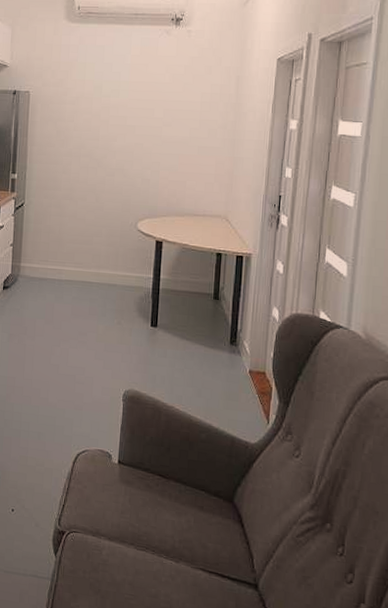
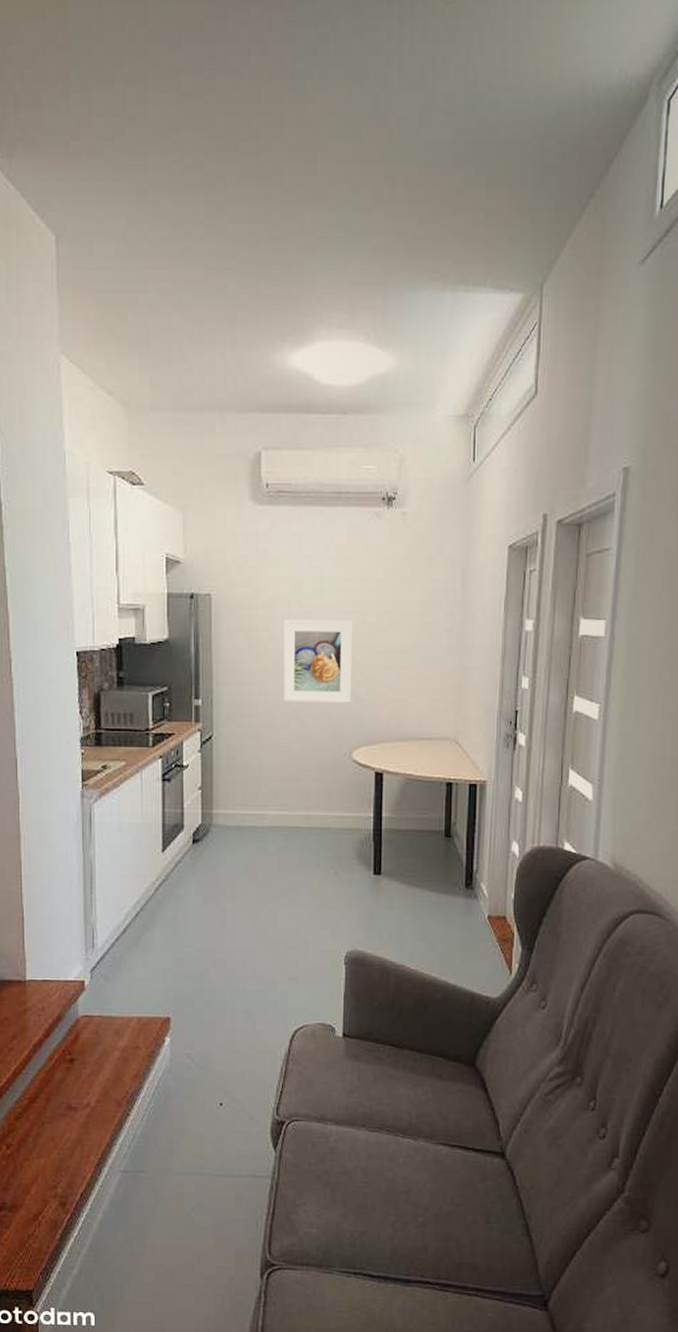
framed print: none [83,113,143,183] -> present [283,620,353,703]

